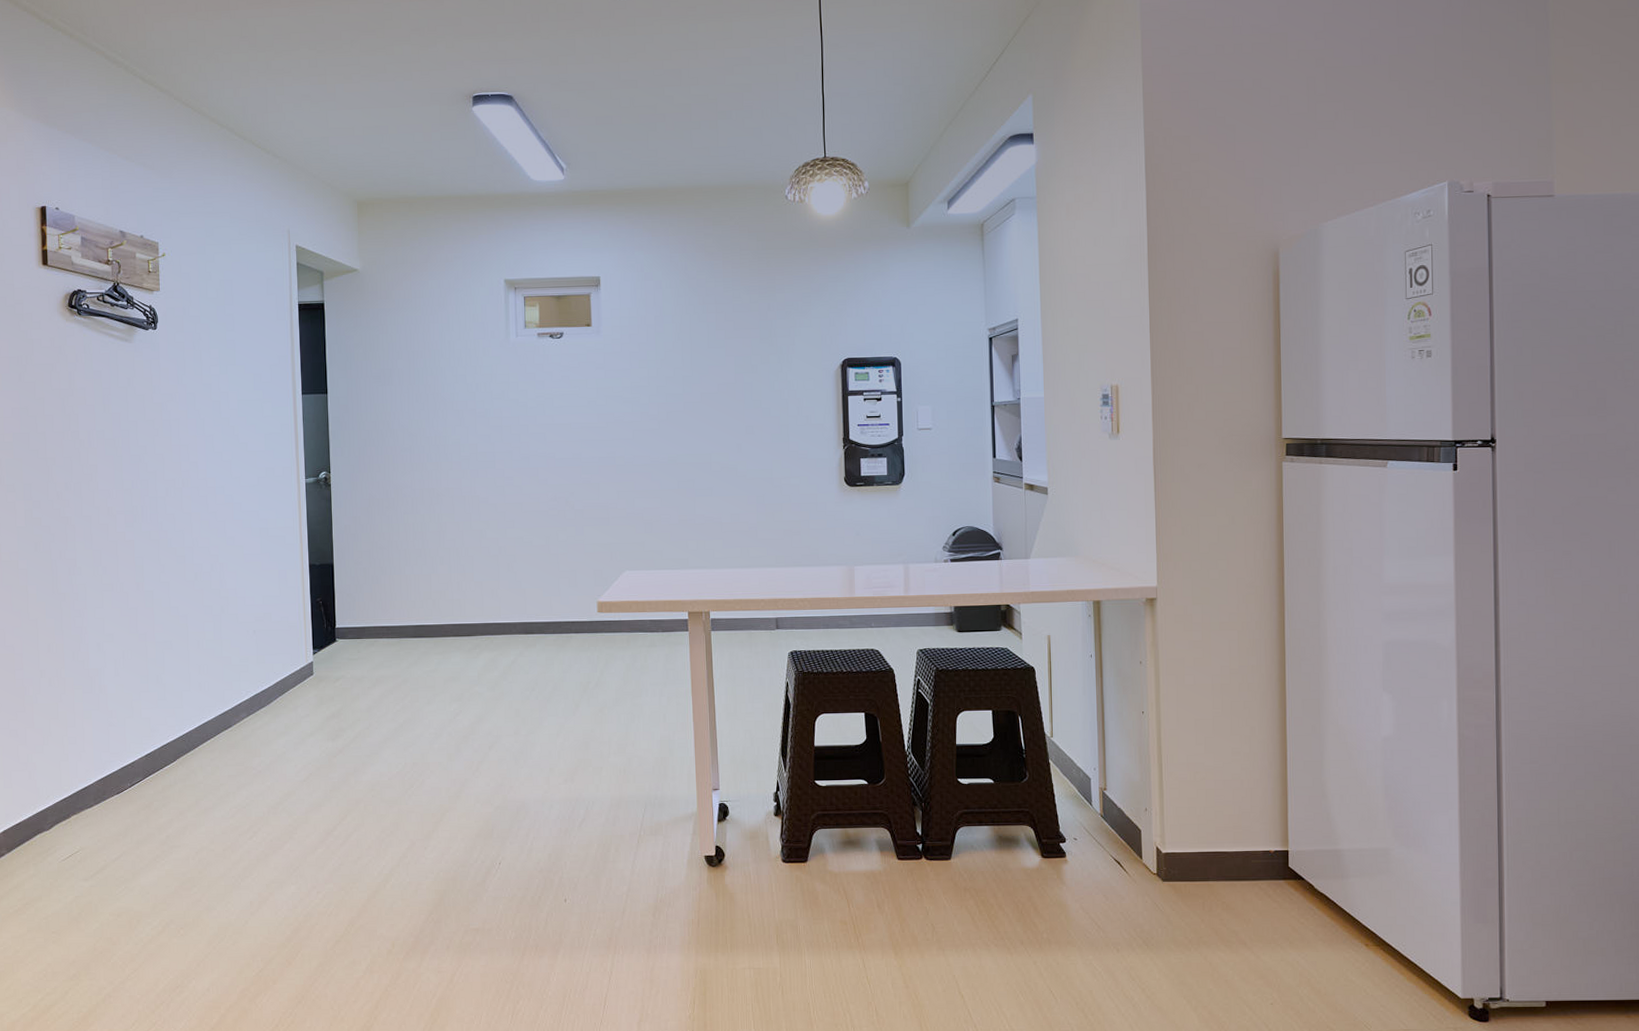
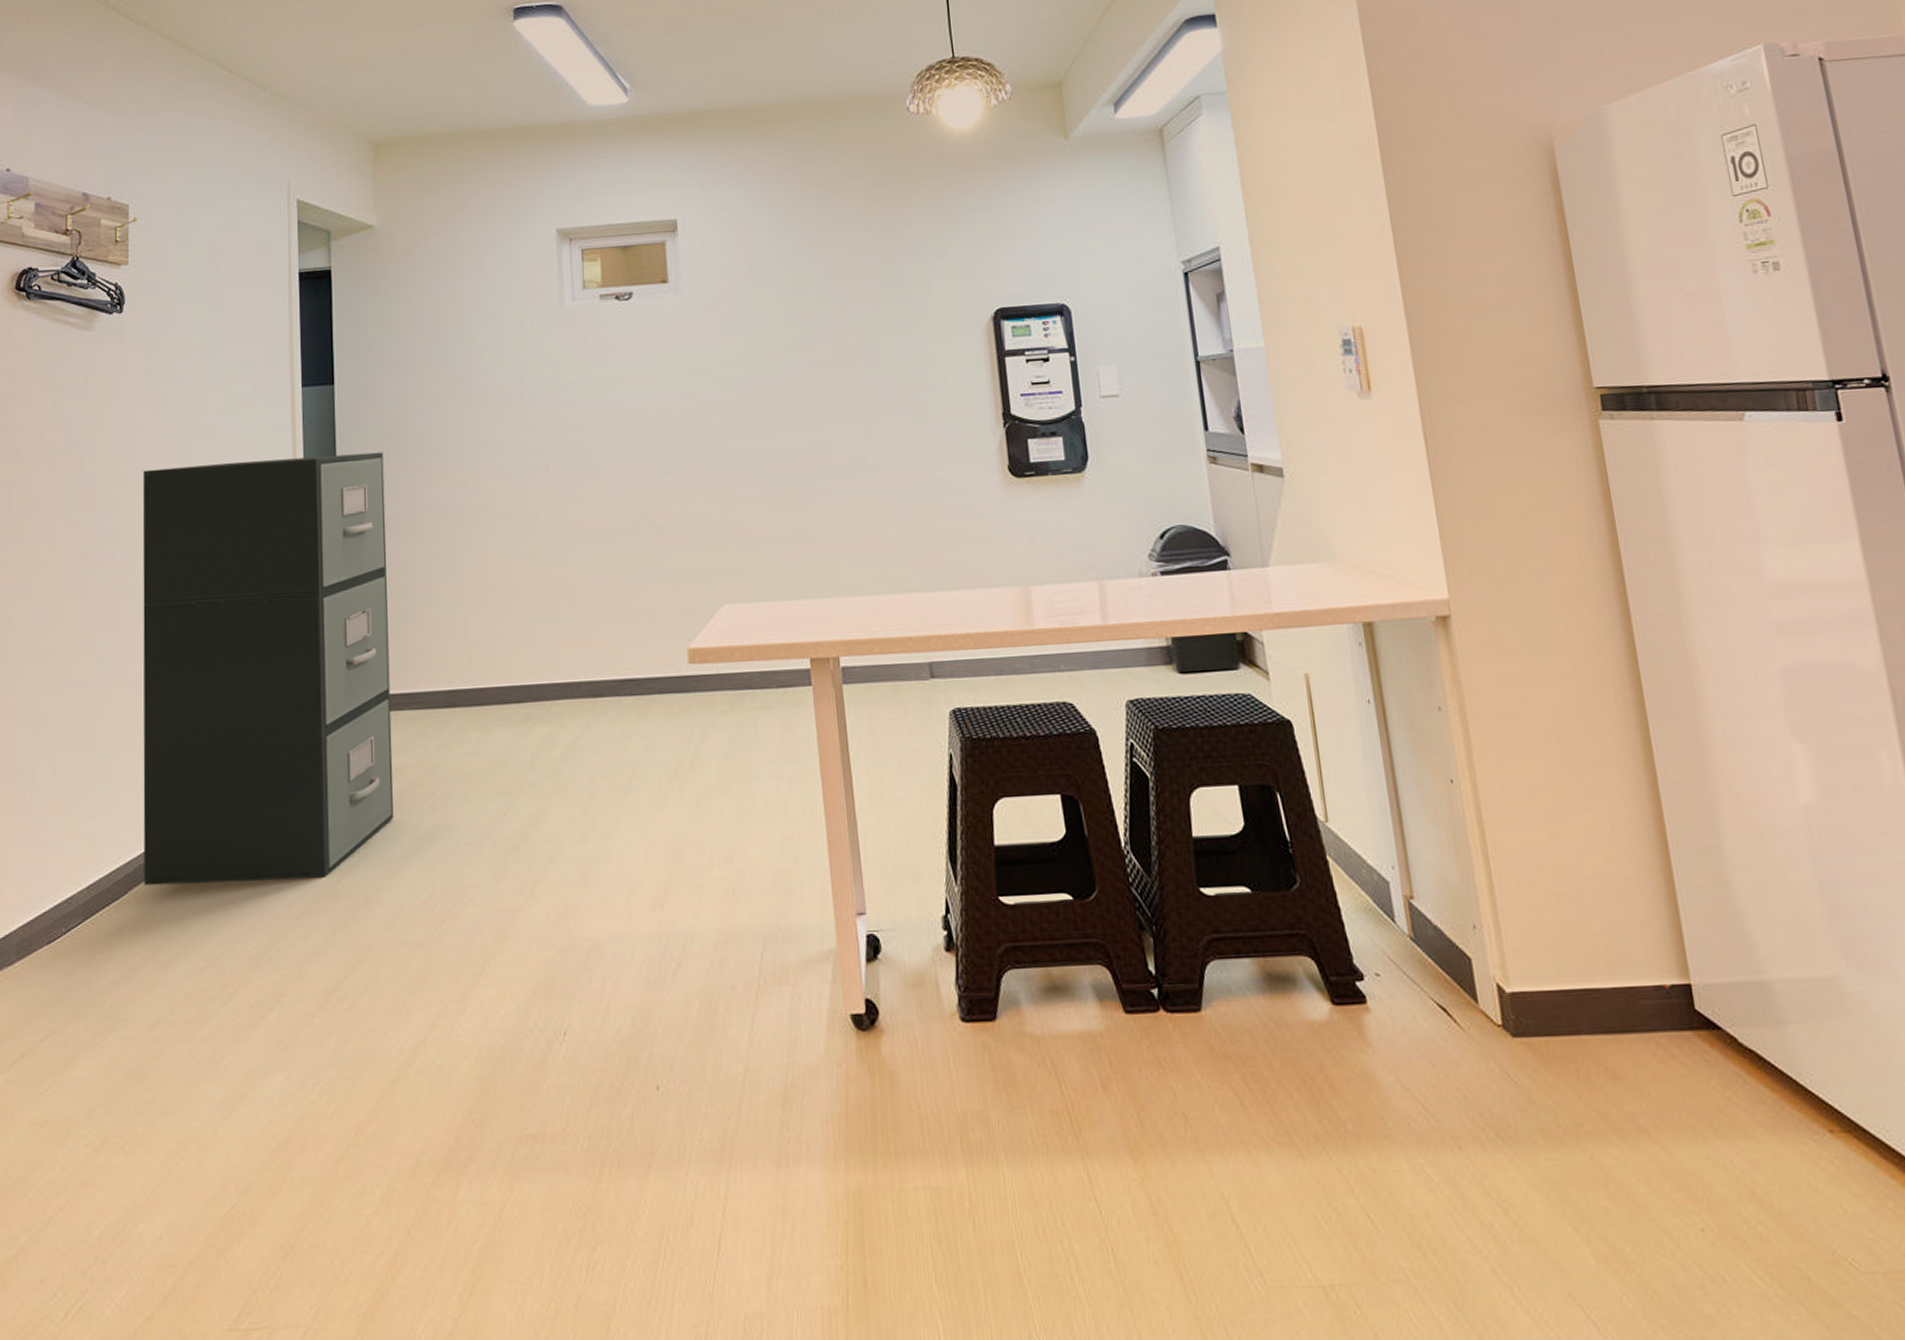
filing cabinet: none [177,447,376,756] -> present [142,452,394,886]

